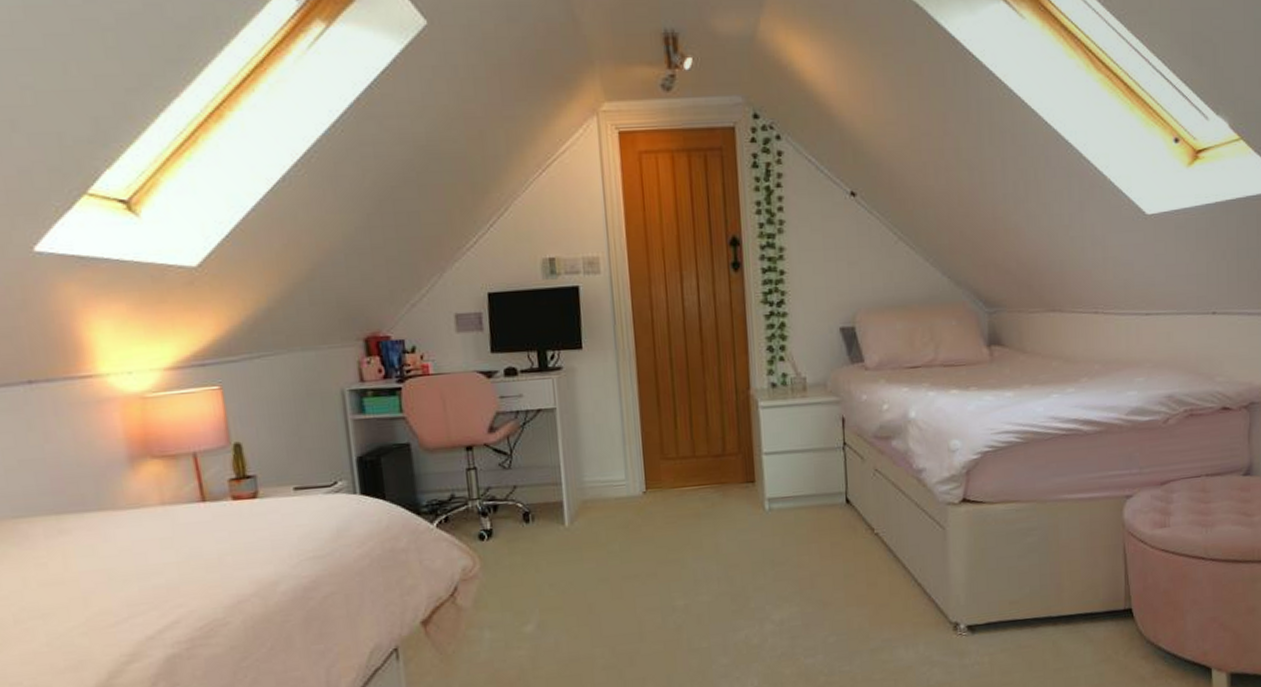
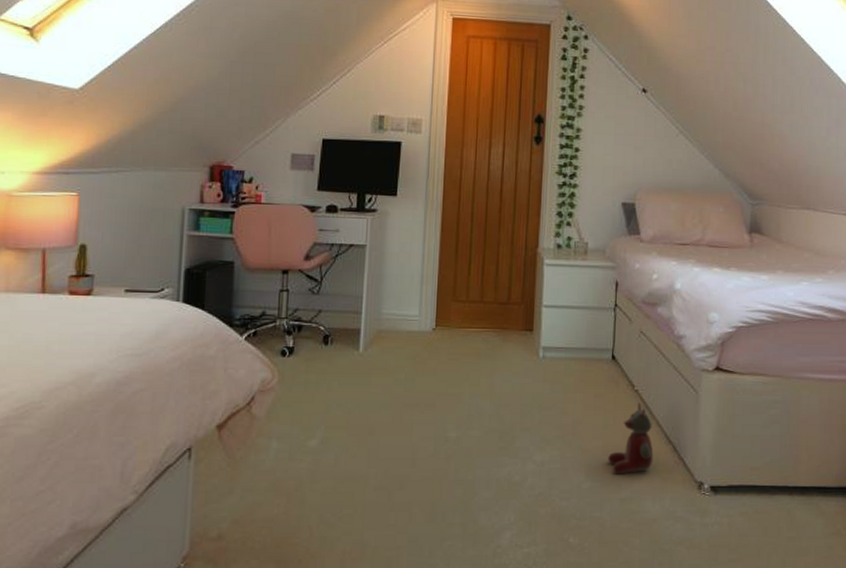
stuffed bear: none [852,546,902,625] -> present [608,403,654,475]

